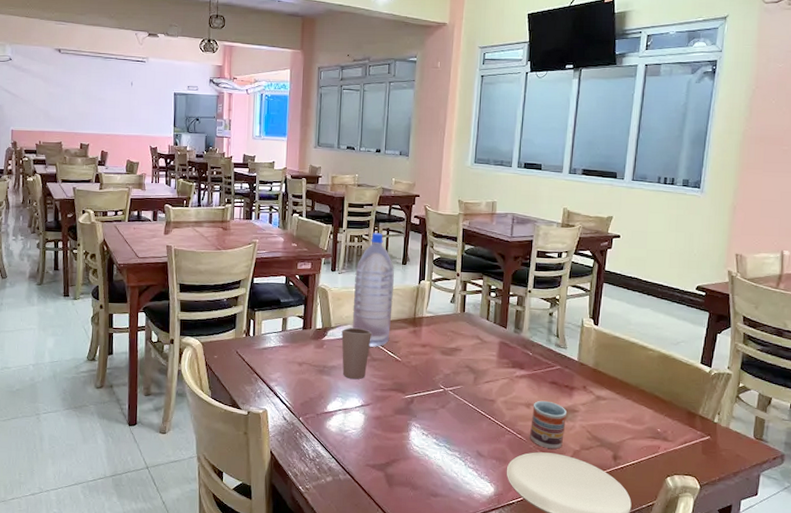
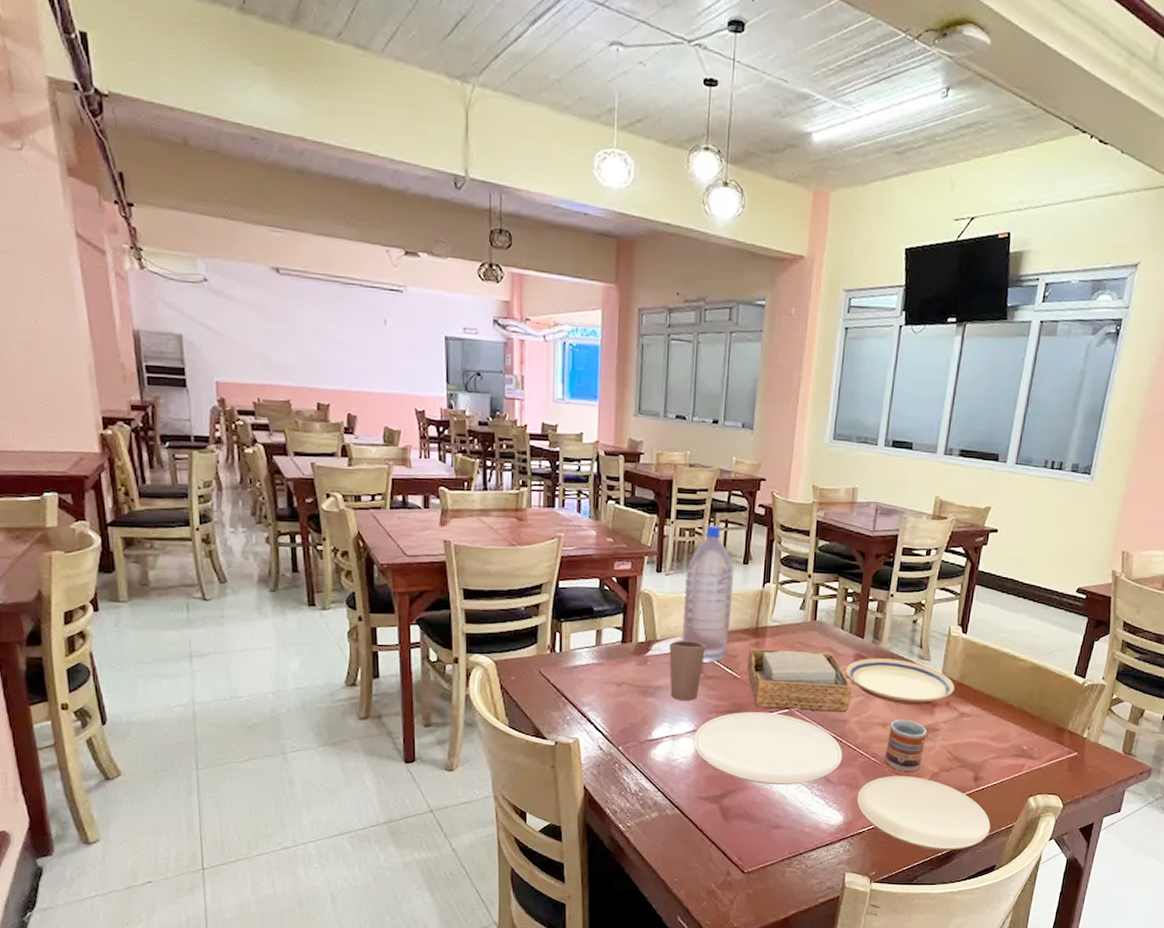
plate: none [362,390,492,457] -> present [694,712,843,786]
napkin holder: none [406,336,498,393] -> present [746,649,852,712]
plate: none [492,345,590,388] -> present [846,658,955,705]

